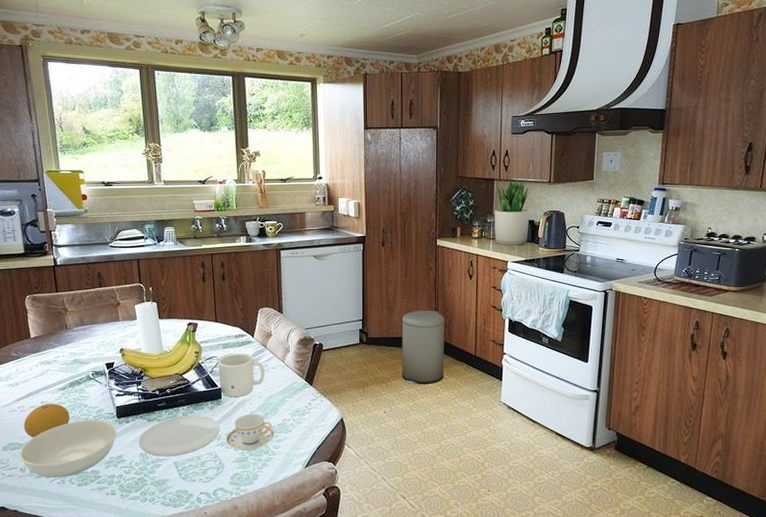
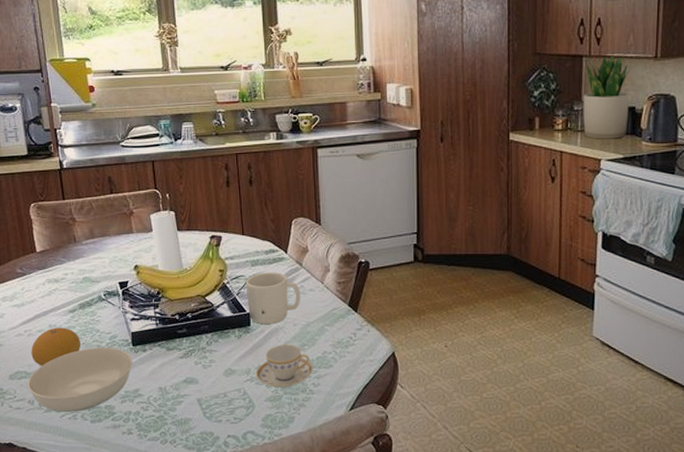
plate: present [138,415,220,457] -> none [156,344,249,392]
pedal bin: present [401,310,445,384] -> none [466,220,520,313]

